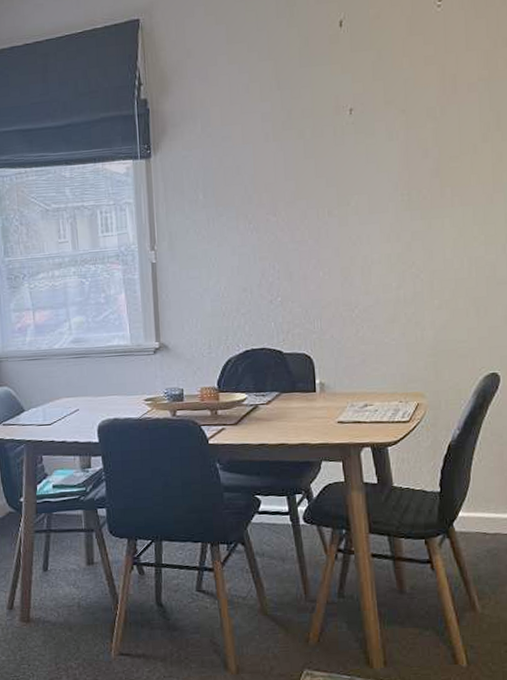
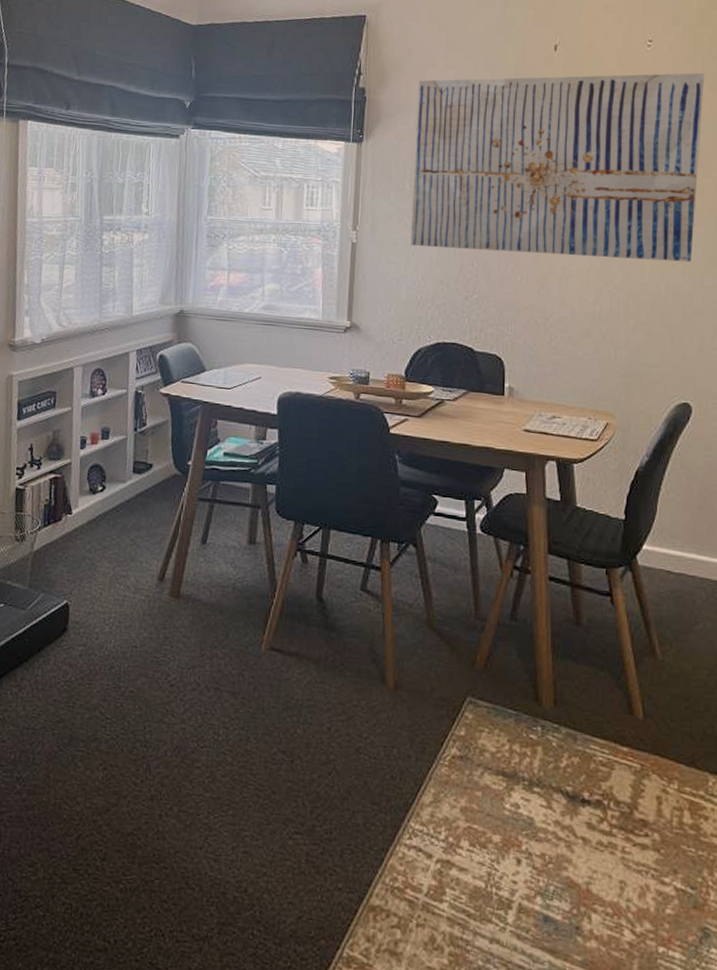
wall art: none [201,28,499,258] -> present [410,73,704,263]

